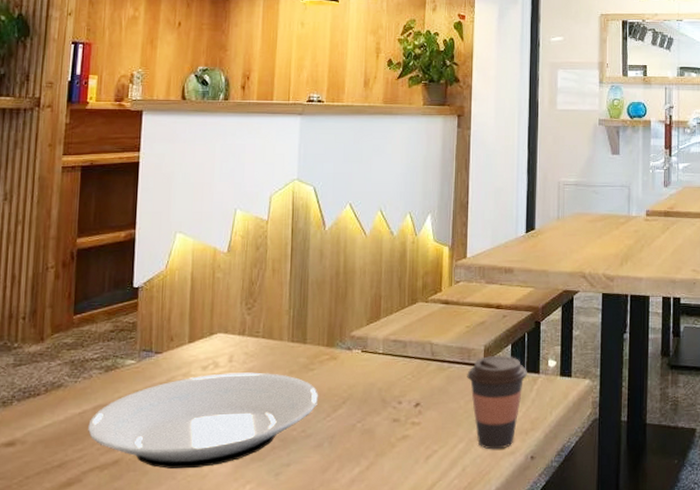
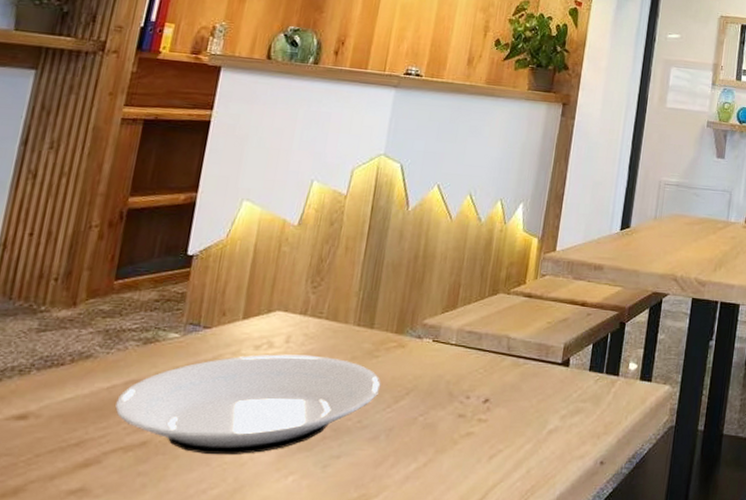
coffee cup: present [467,356,527,450] -> none [542,355,606,453]

